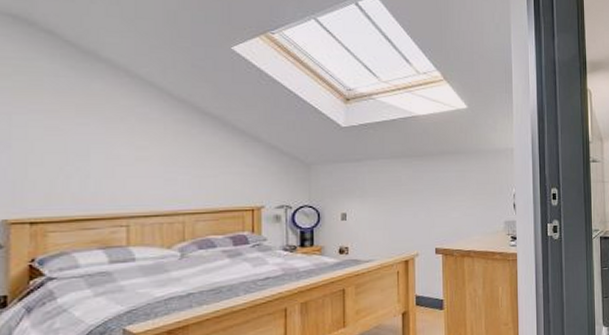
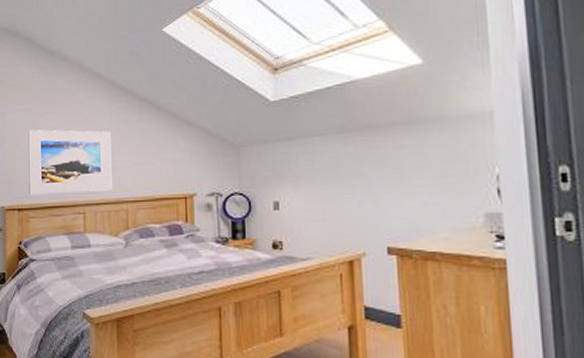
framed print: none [48,135,166,207] -> present [28,129,112,195]

